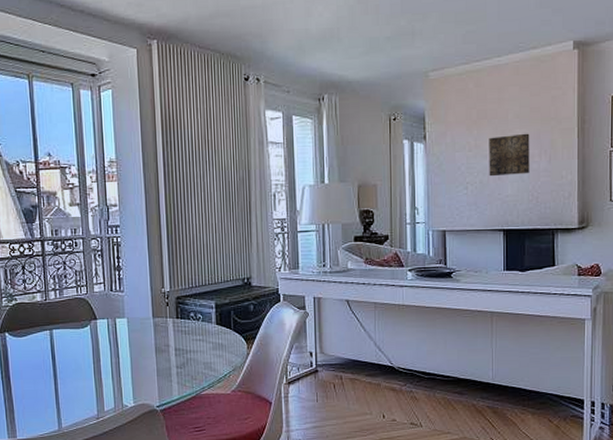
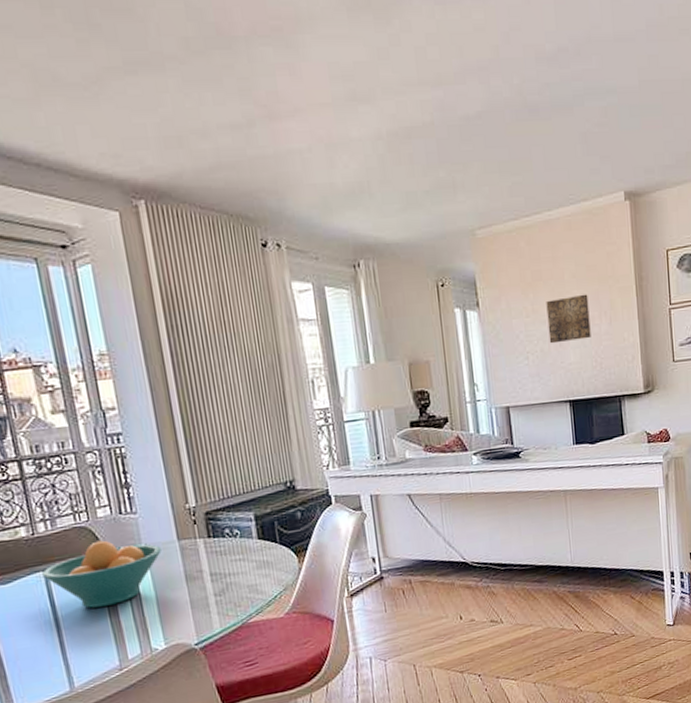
fruit bowl: none [49,311,139,365] -> present [42,540,161,608]

